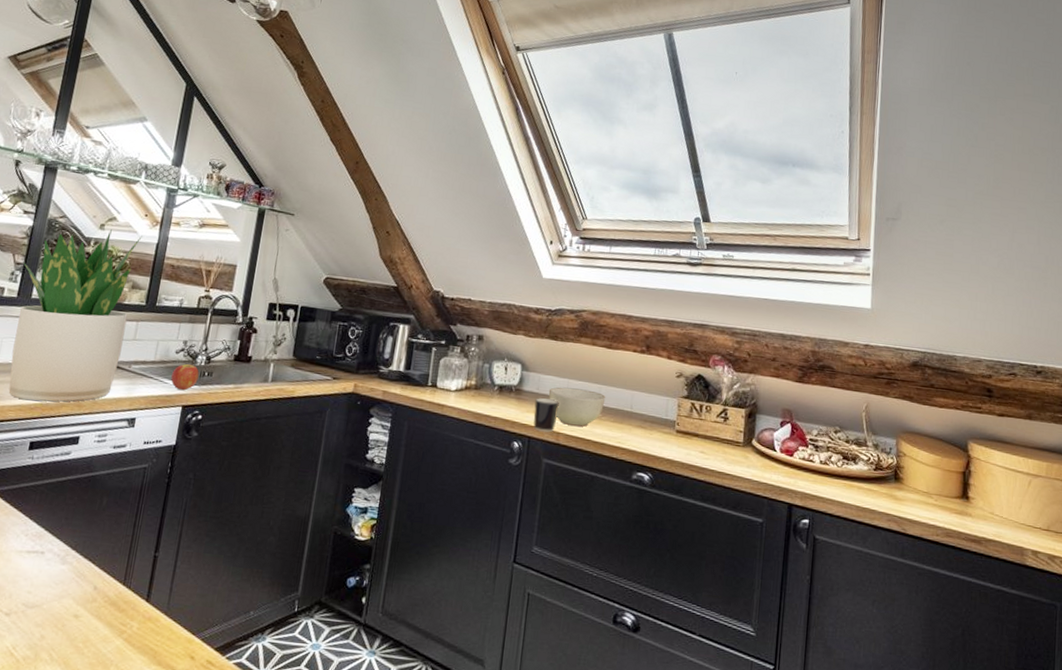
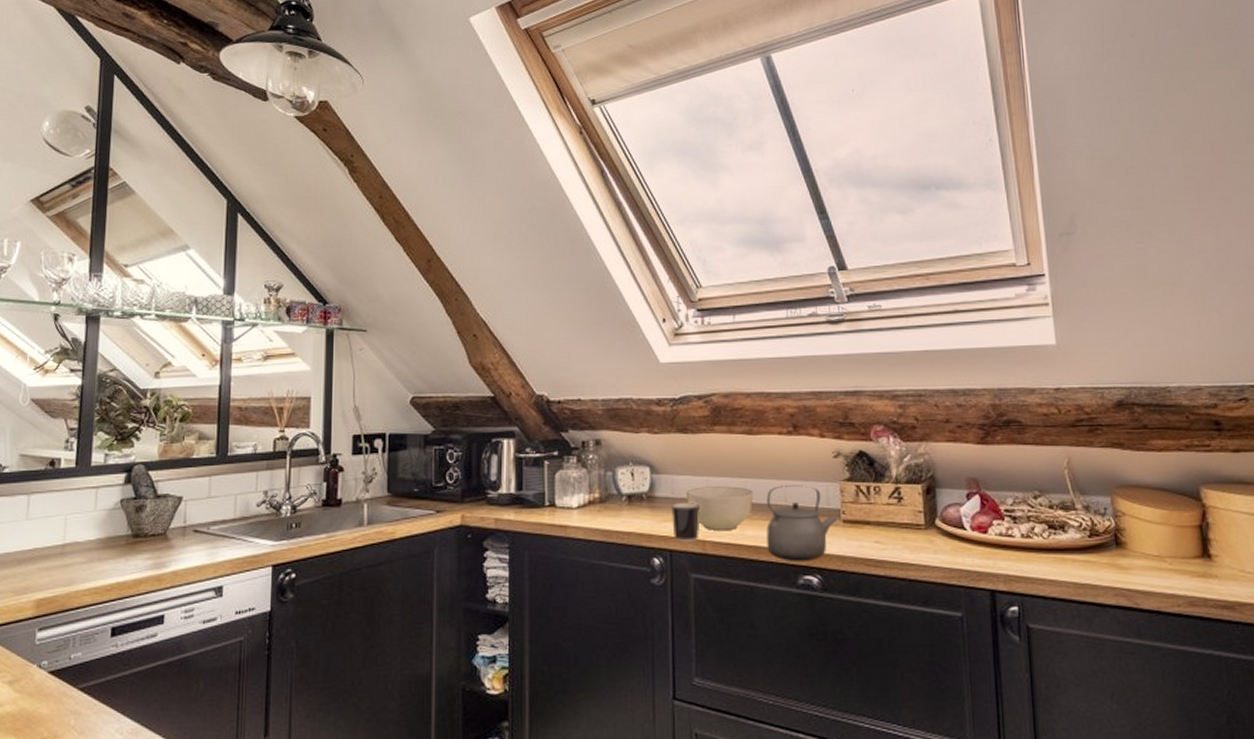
planter: present [8,228,142,402] -> none [76,375,202,582]
fruit: present [171,364,199,391] -> none [256,517,286,548]
tea kettle: none [610,394,672,462] -> present [766,485,838,563]

